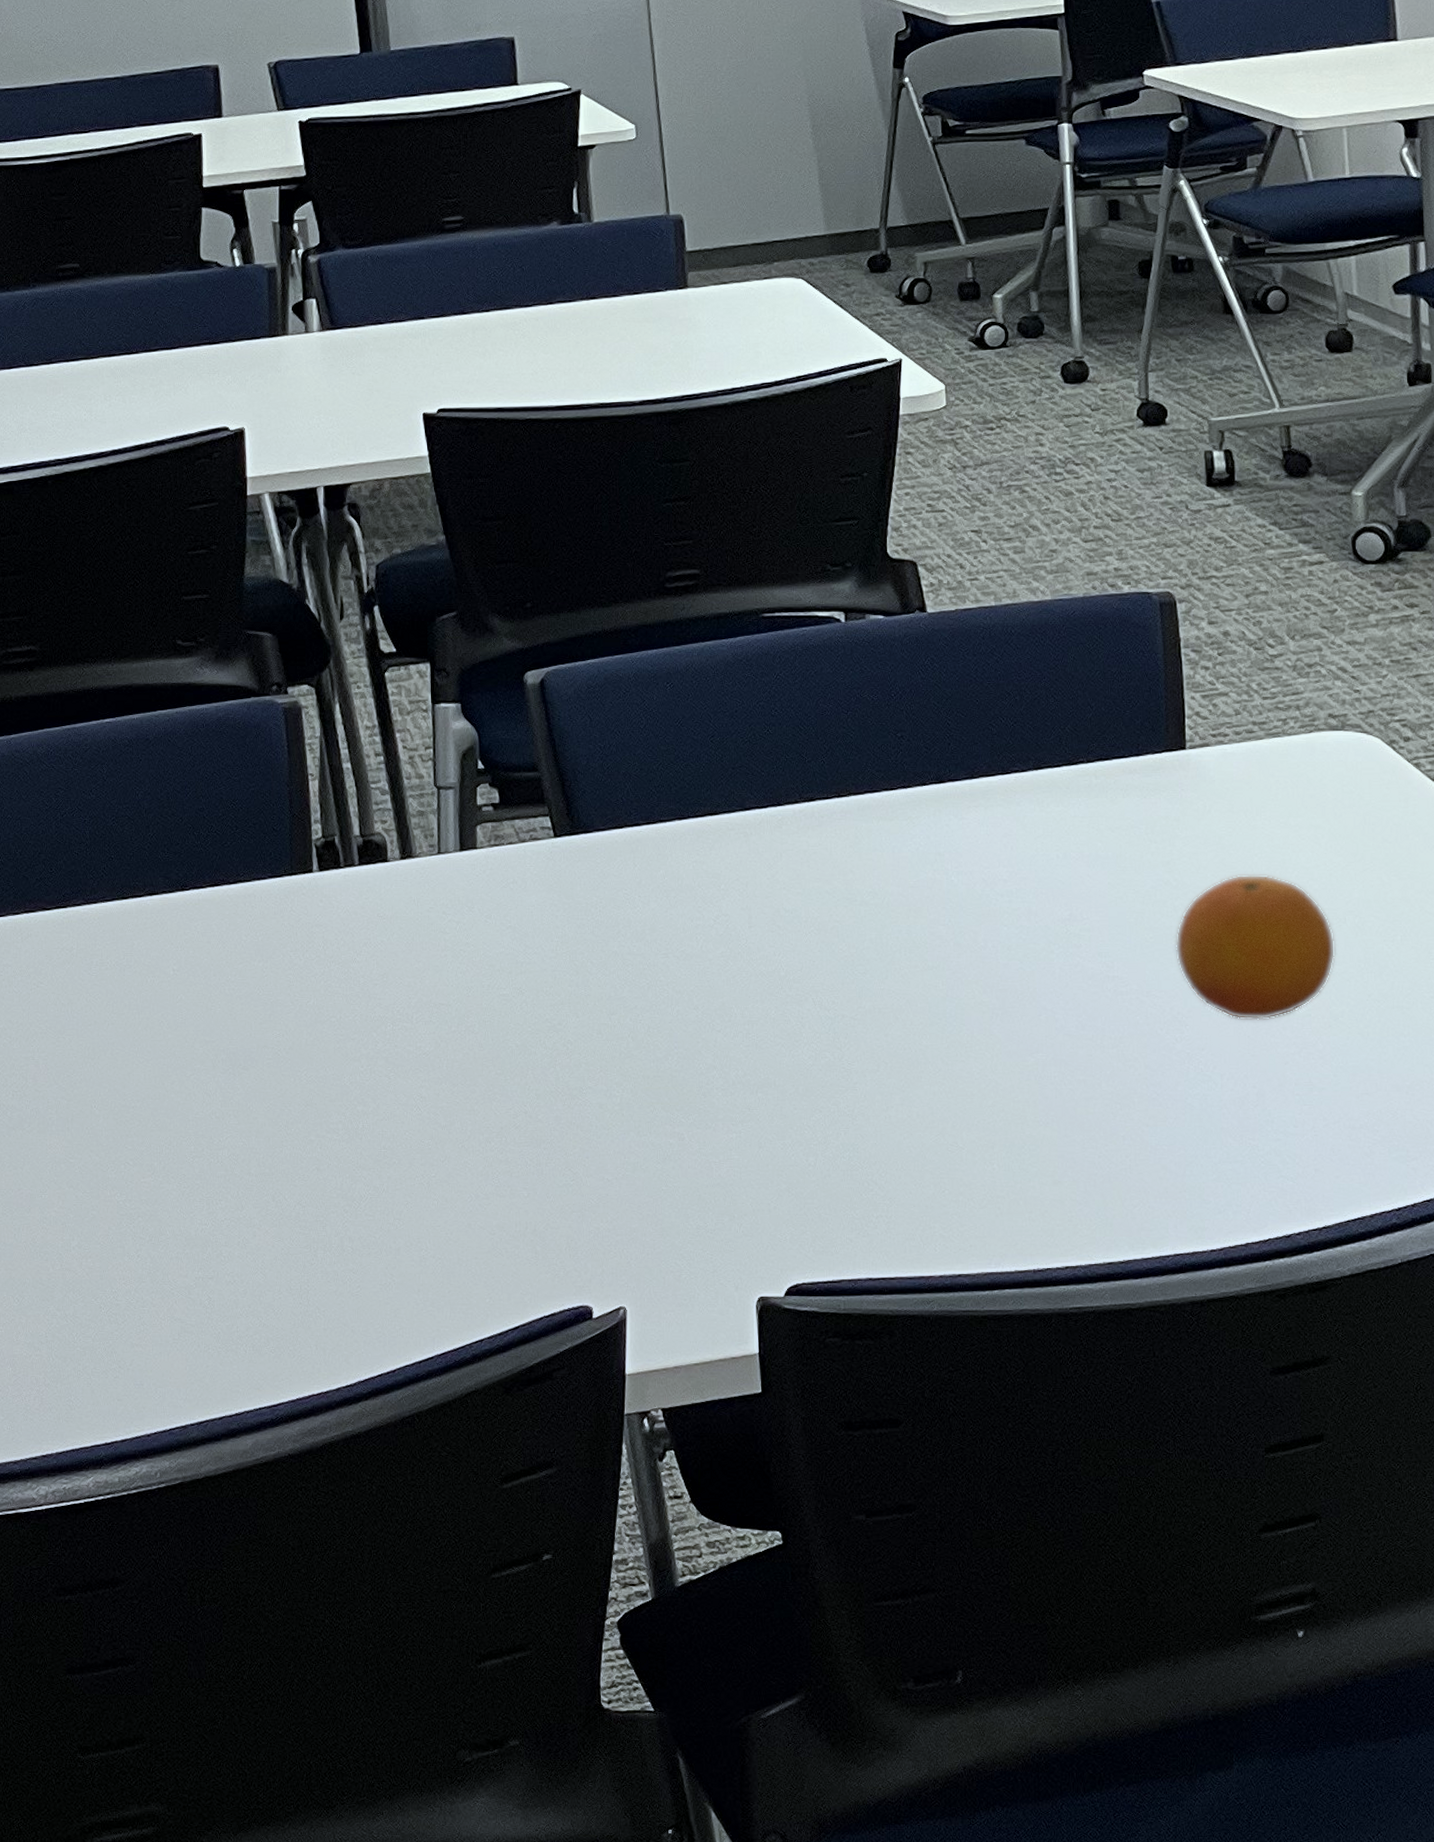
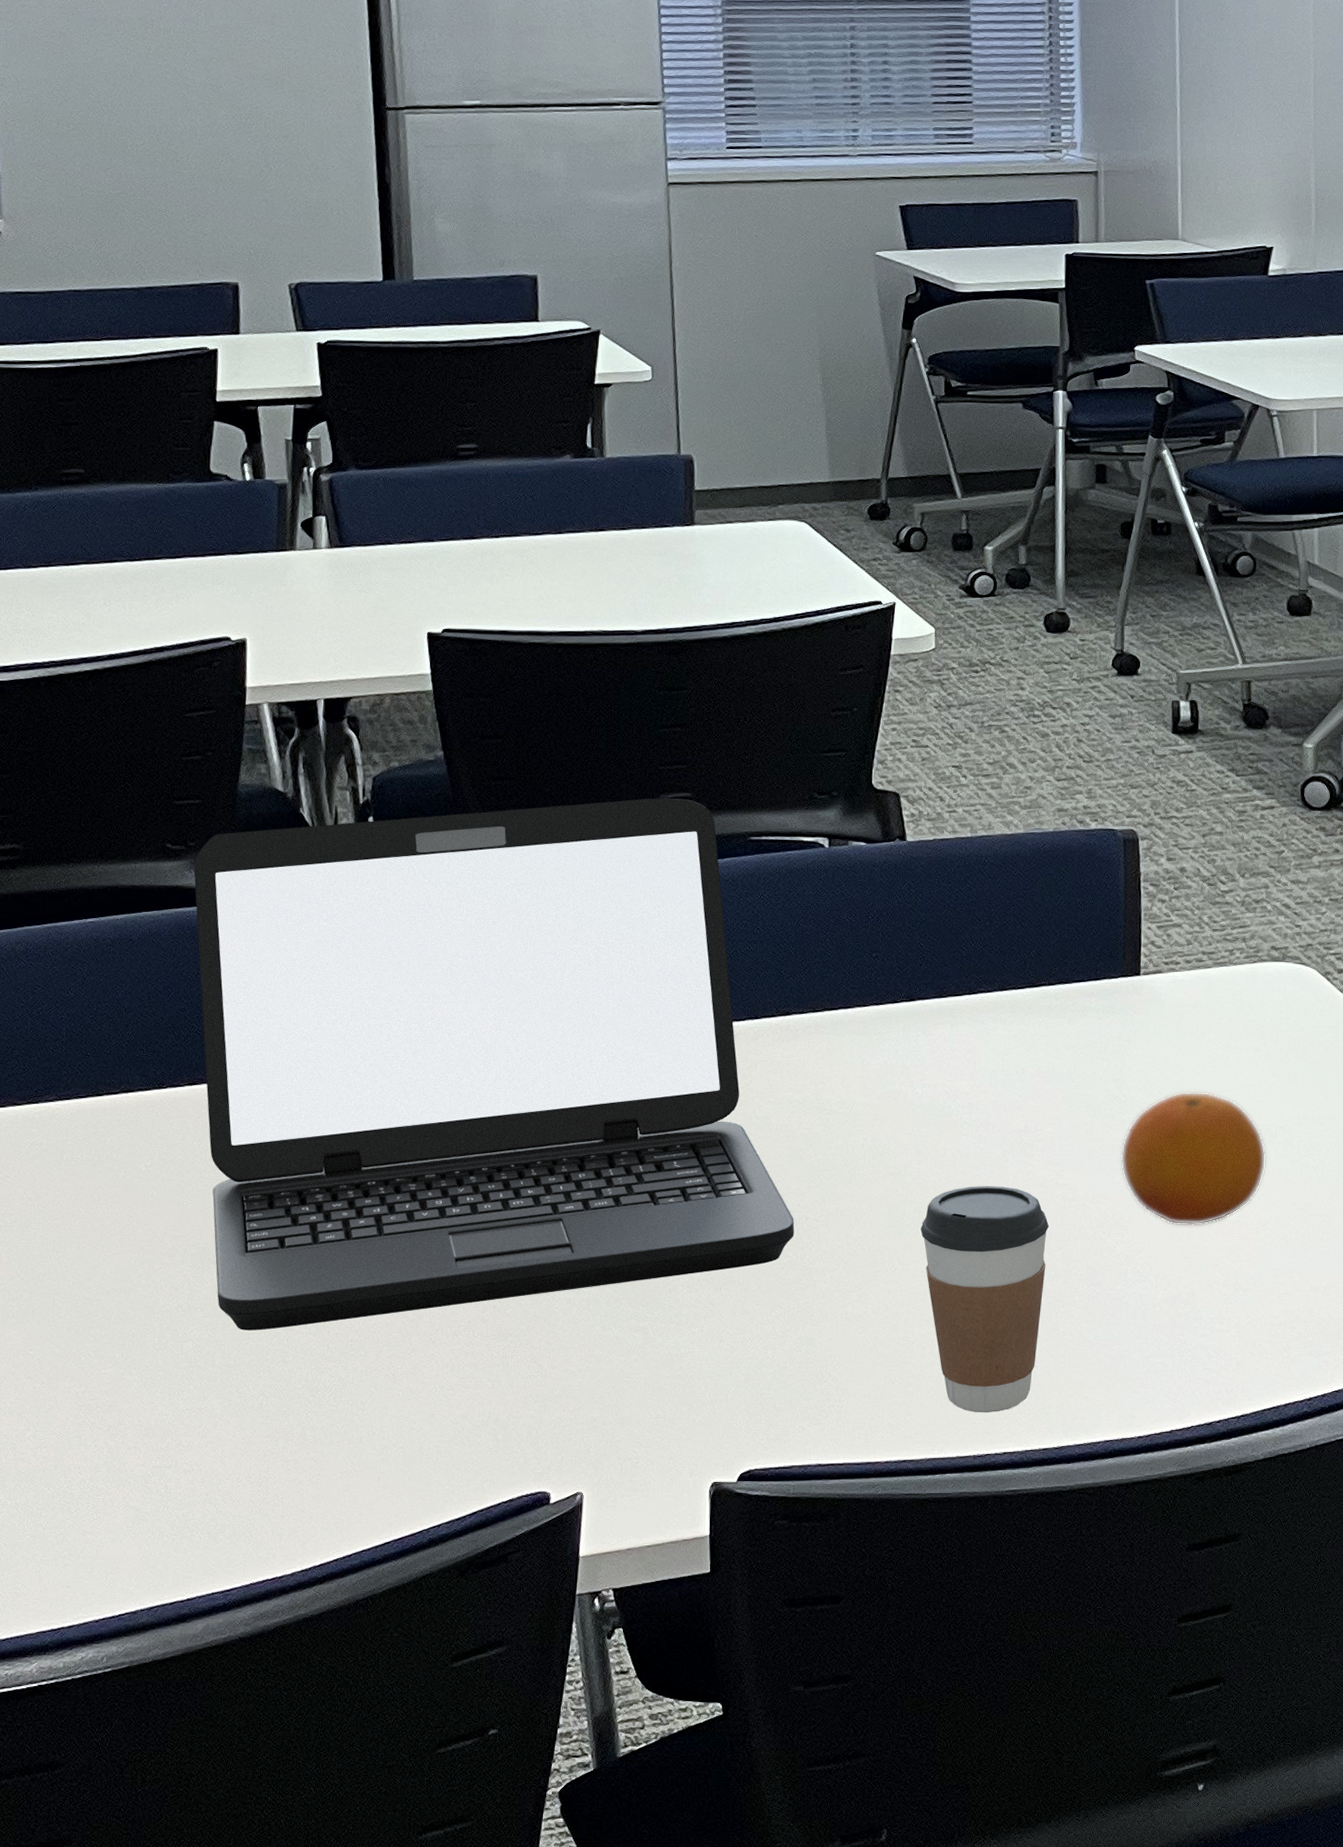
laptop: none [205,576,831,1138] -> present [194,798,795,1331]
coffee cup: none [964,980,1102,1224] -> present [920,1186,1050,1413]

